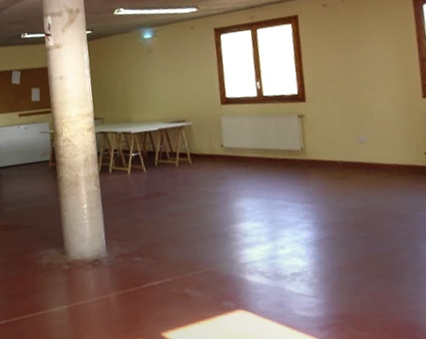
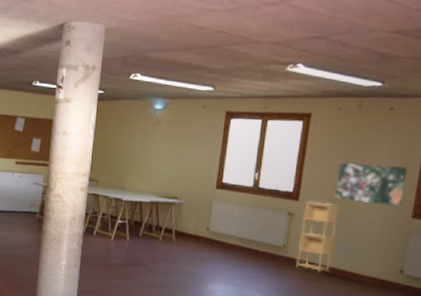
shelving unit: none [313,98,354,170] -> present [296,201,340,273]
aerial map: none [337,49,411,94] -> present [334,163,408,206]

